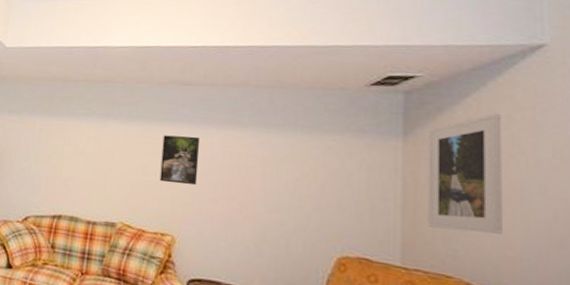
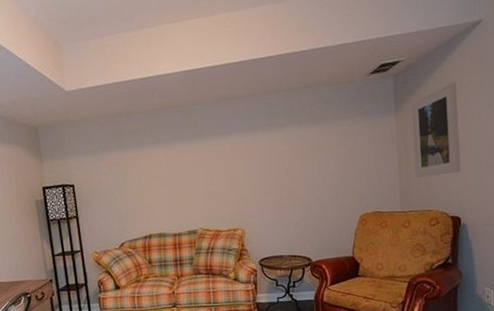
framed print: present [159,135,201,186] -> none [221,143,254,188]

